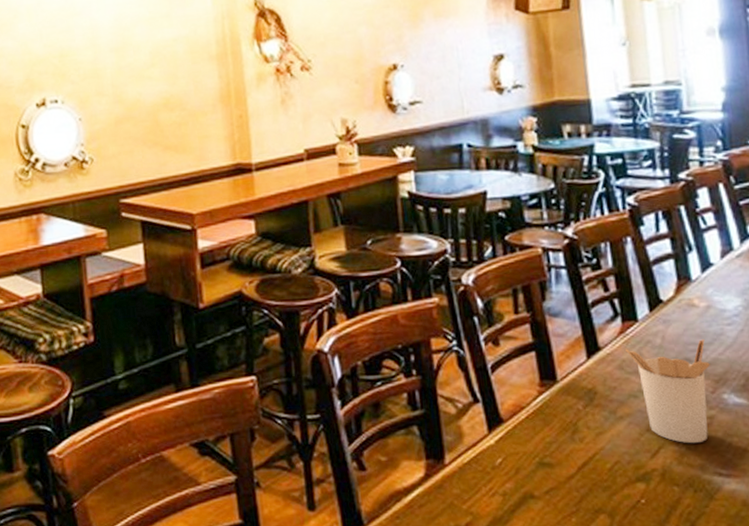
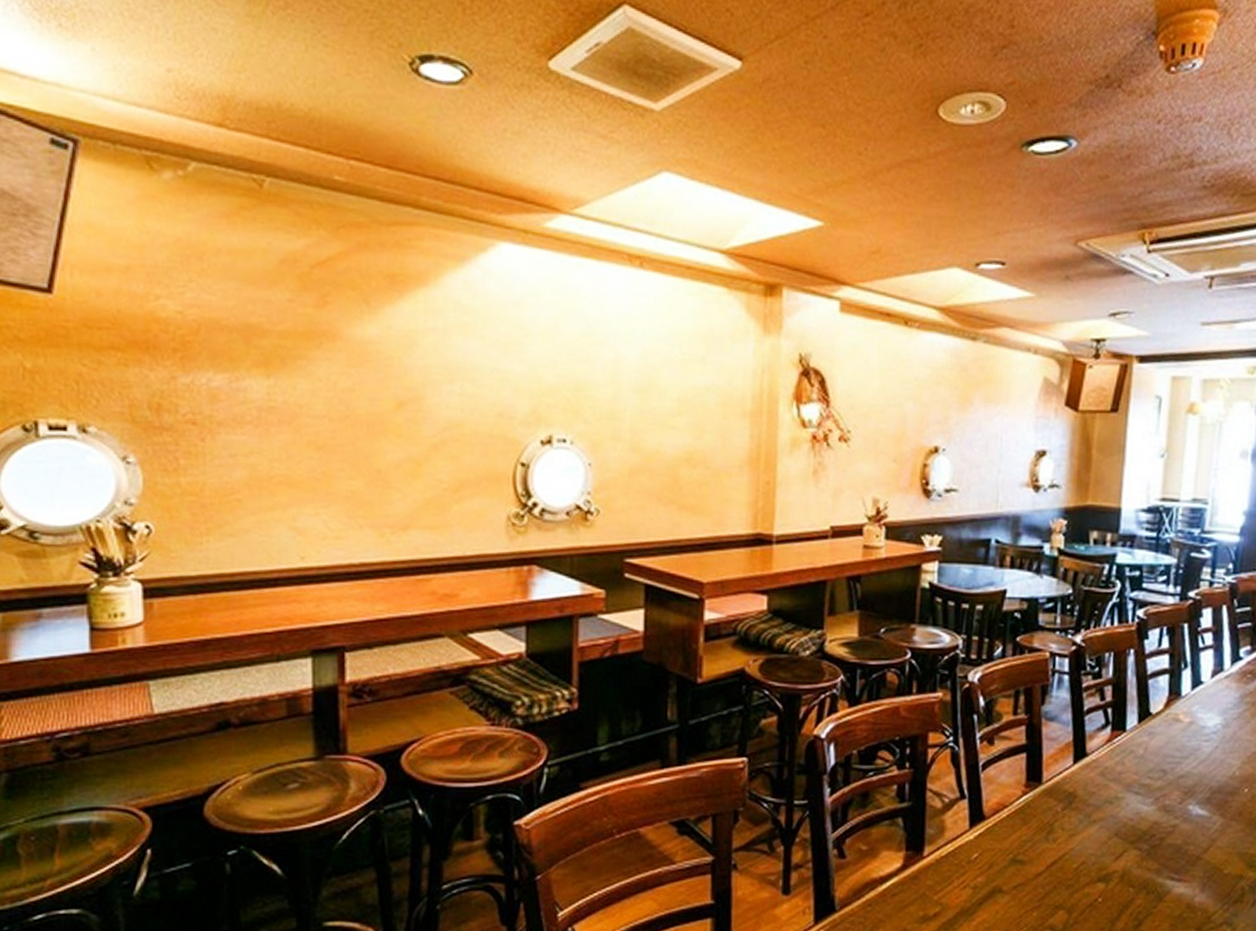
utensil holder: present [626,339,710,444] -> none [1110,753,1183,850]

